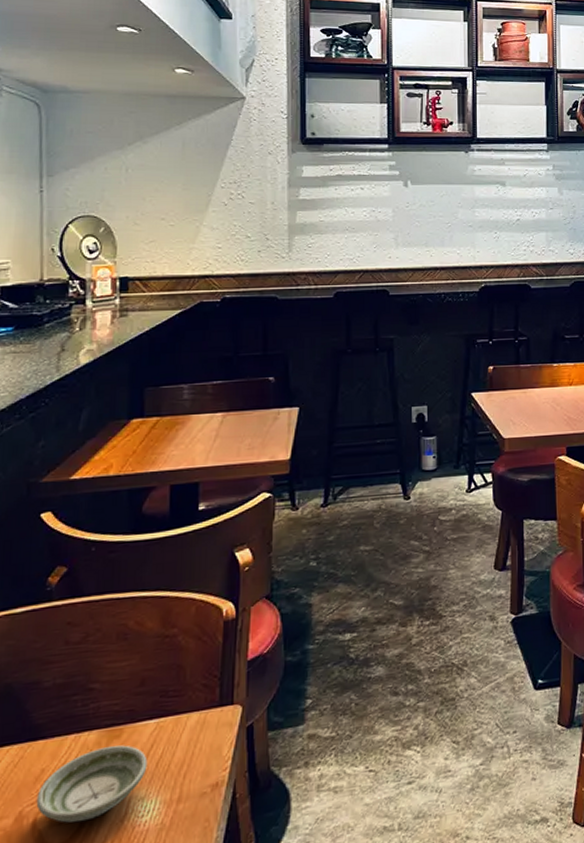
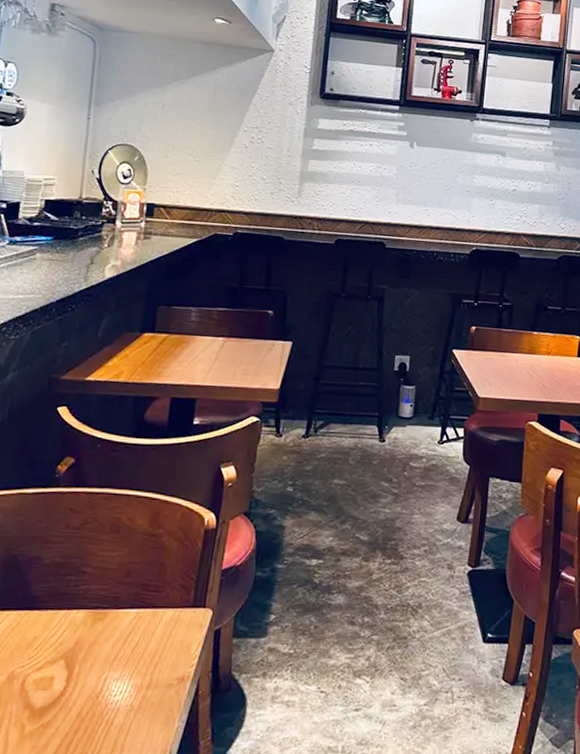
saucer: present [36,745,148,823] -> none [26,627,125,691]

